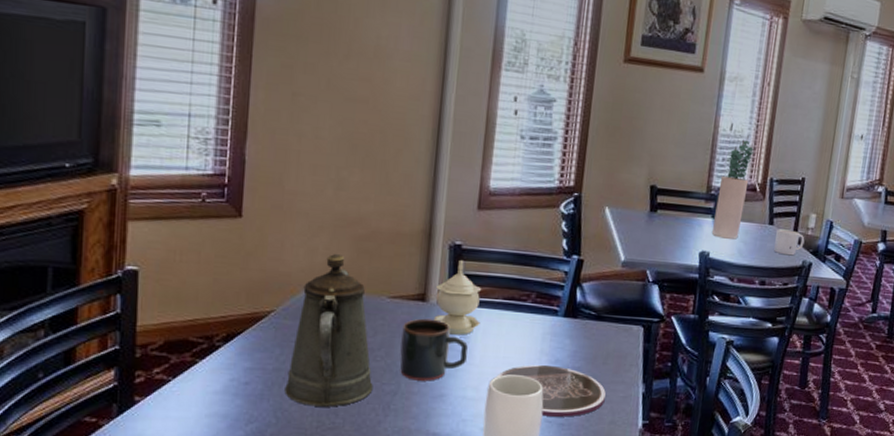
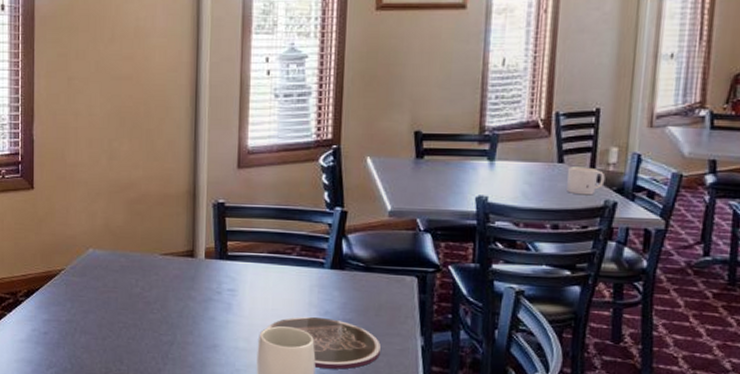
coffee pot: present [285,254,373,407] -> none [77,217,152,355]
mug: present [399,318,468,381] -> none [173,273,238,332]
sugar bowl: present [433,260,482,335] -> none [203,218,247,289]
vase: present [711,136,754,240] -> none [488,69,532,181]

